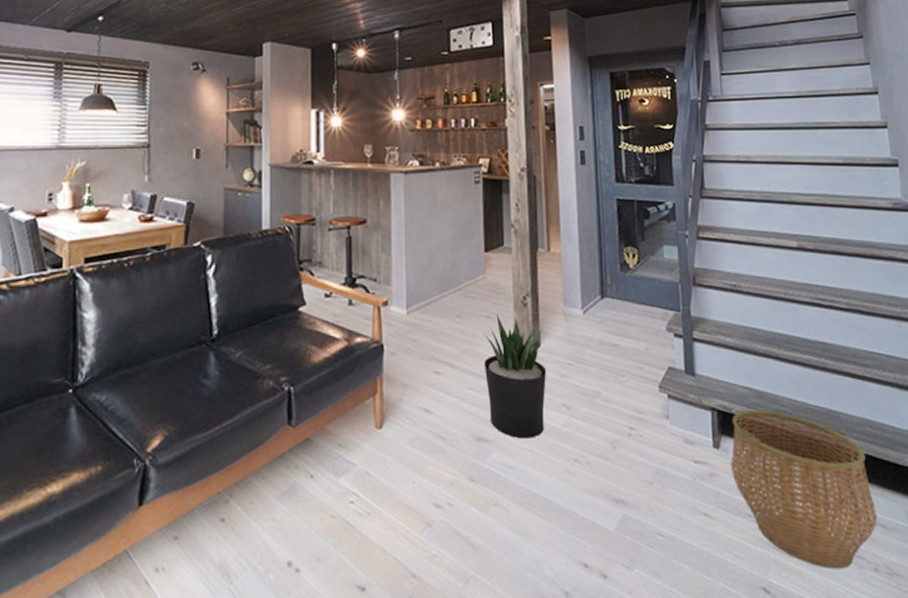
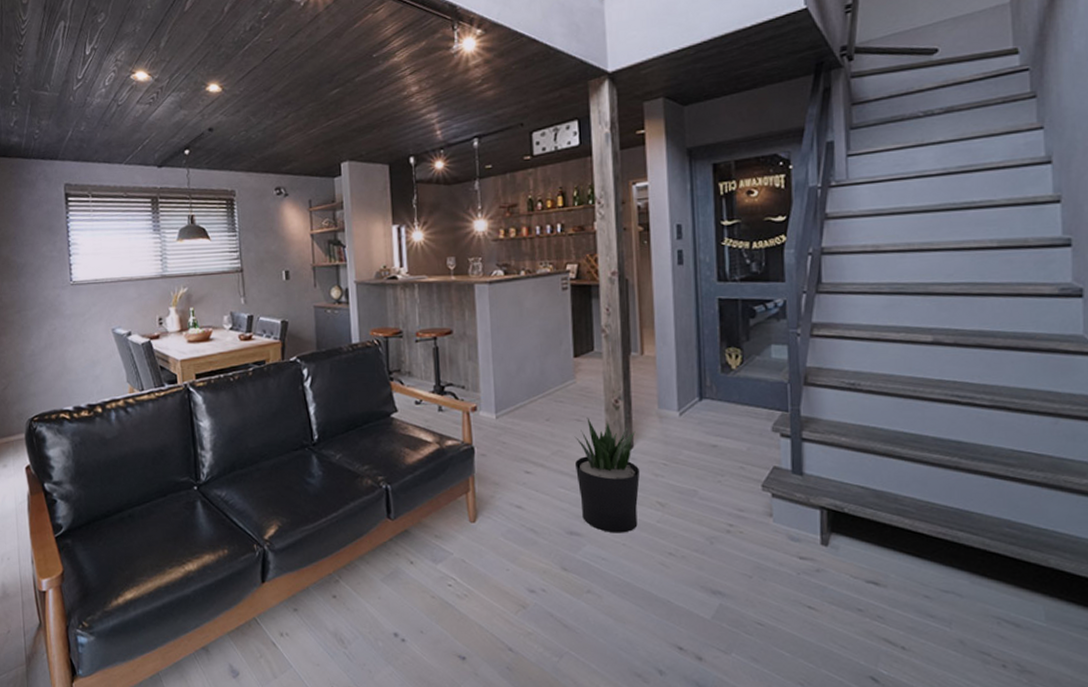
basket: present [730,410,878,569] -> none [839,509,1010,664]

